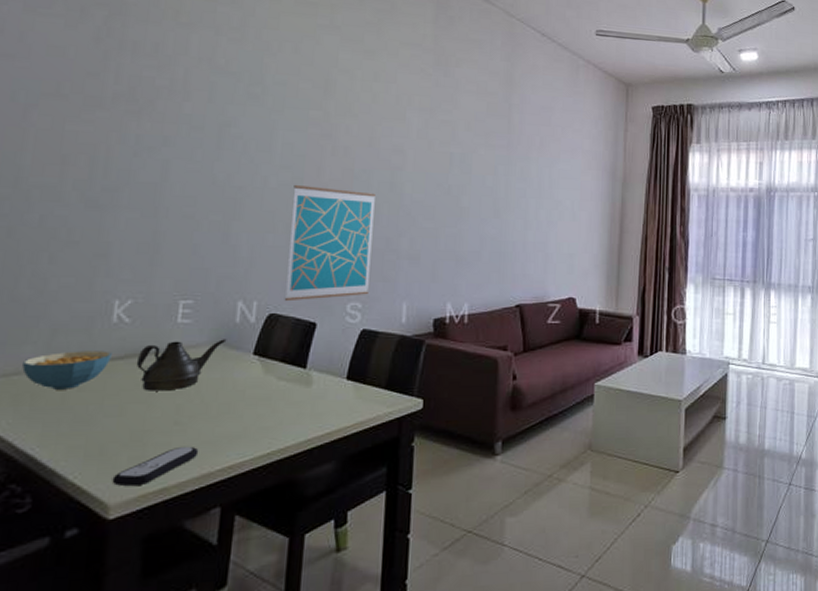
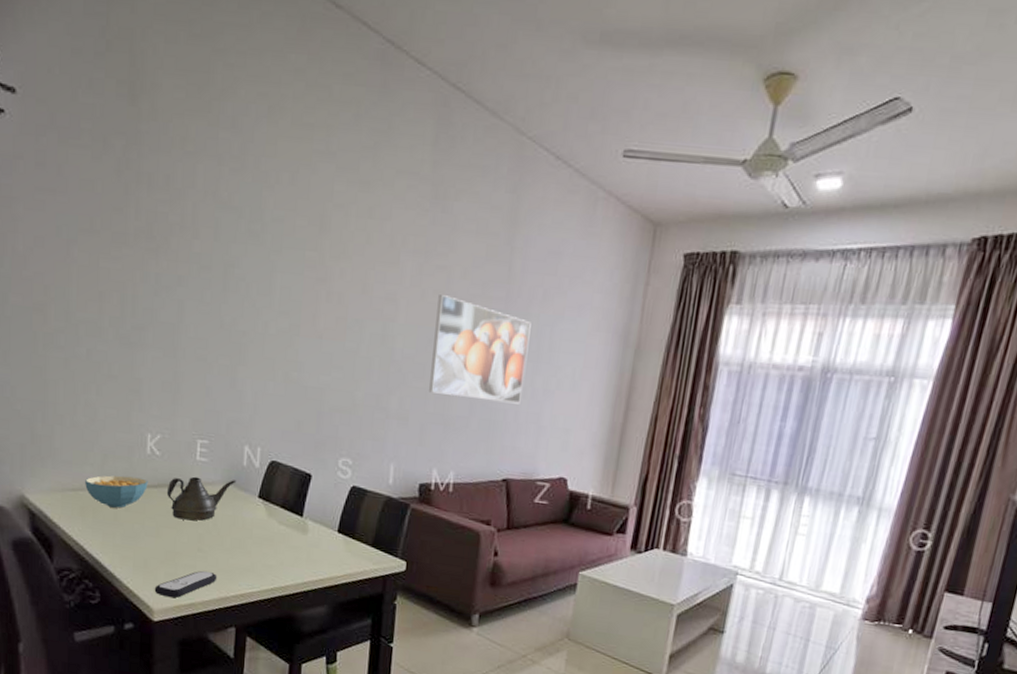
wall art: present [284,184,375,302] -> none [283,331,367,452]
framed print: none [440,145,532,236] -> present [429,295,531,404]

